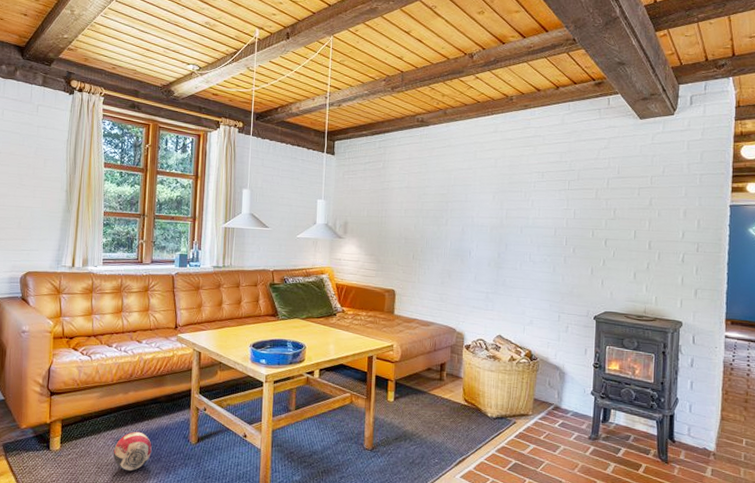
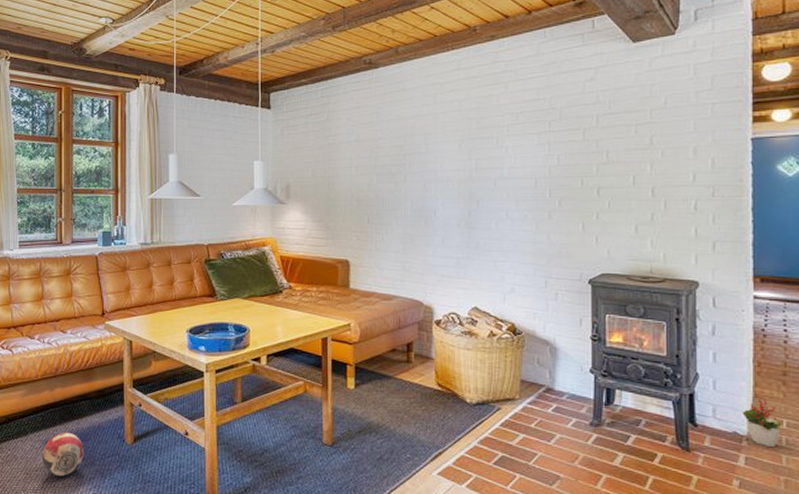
decorative plant: none [711,420,741,462] -> present [742,398,781,448]

